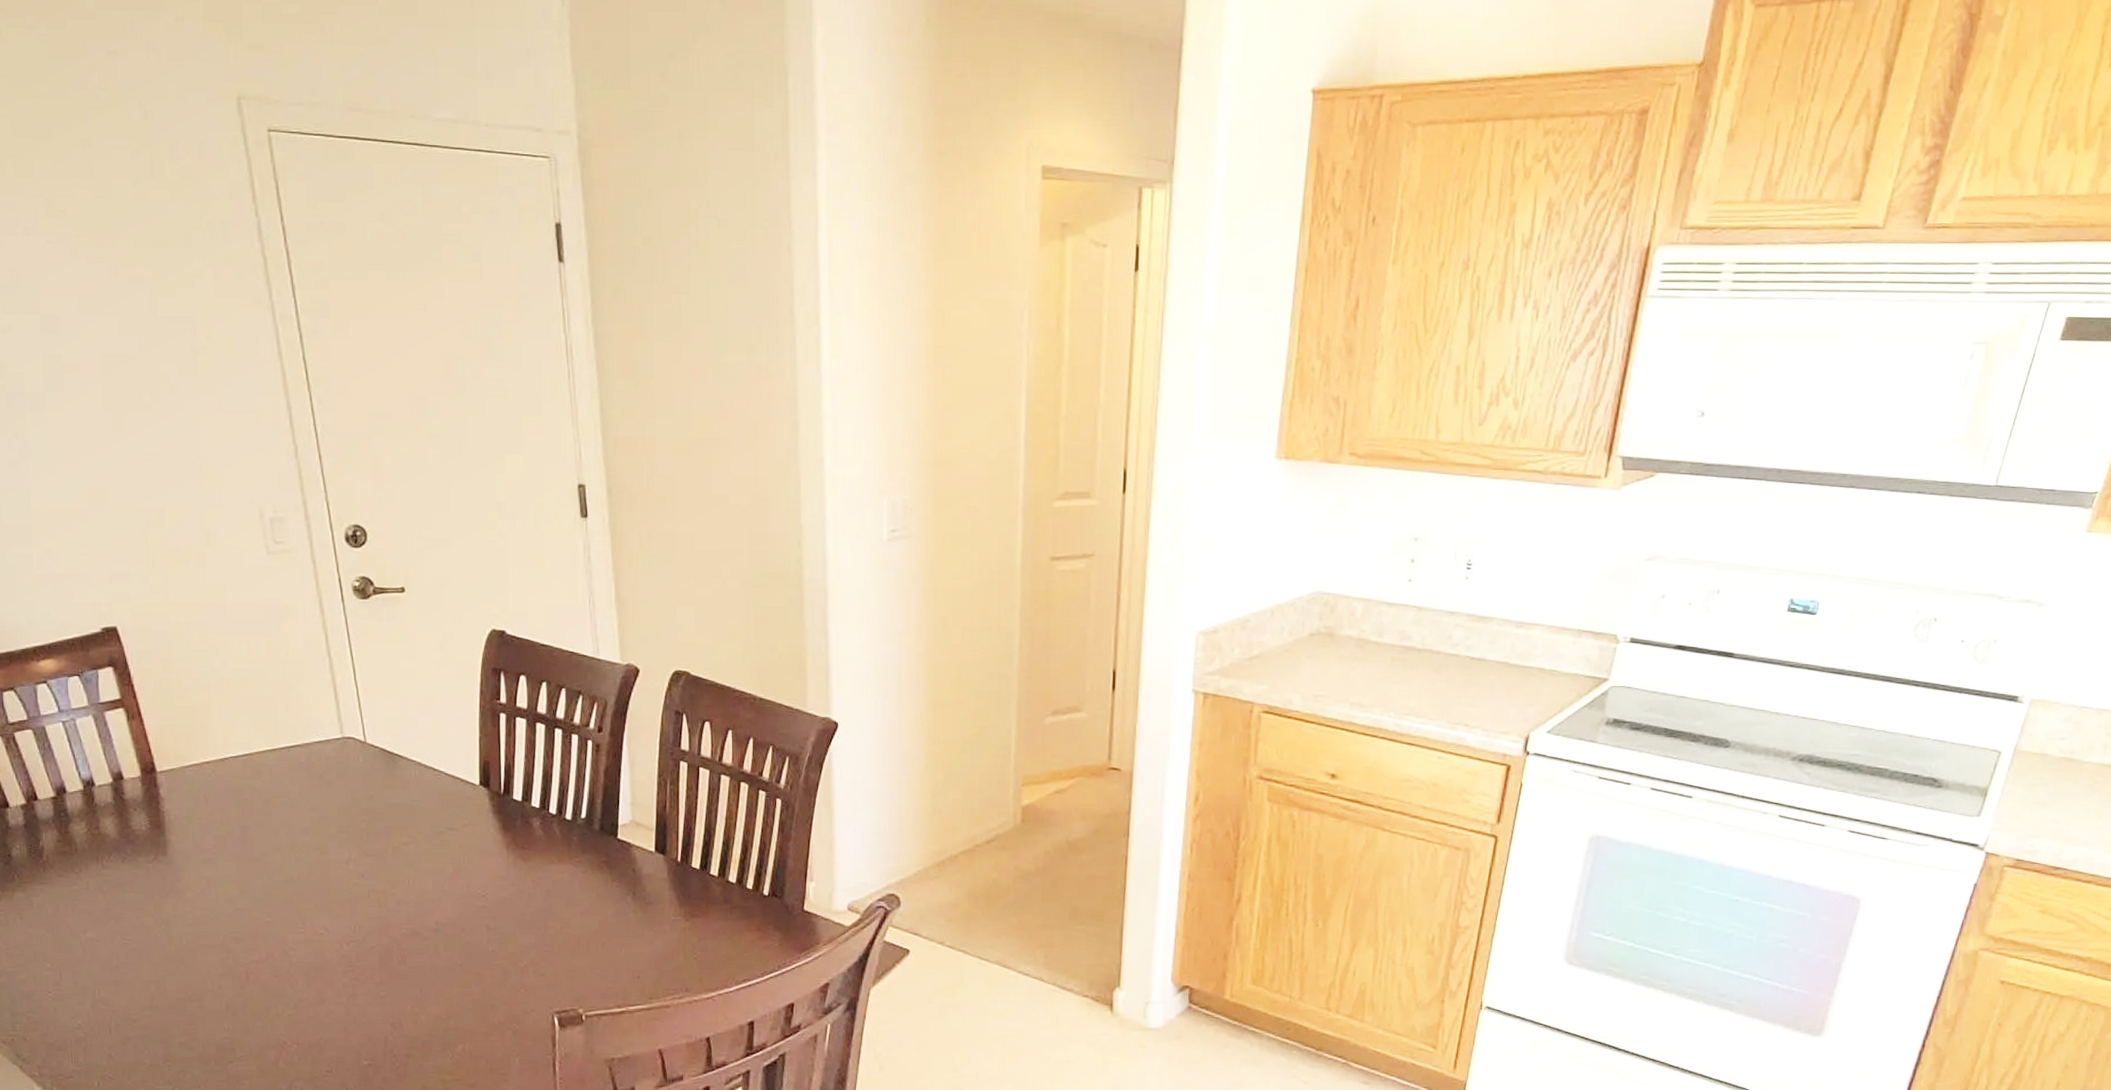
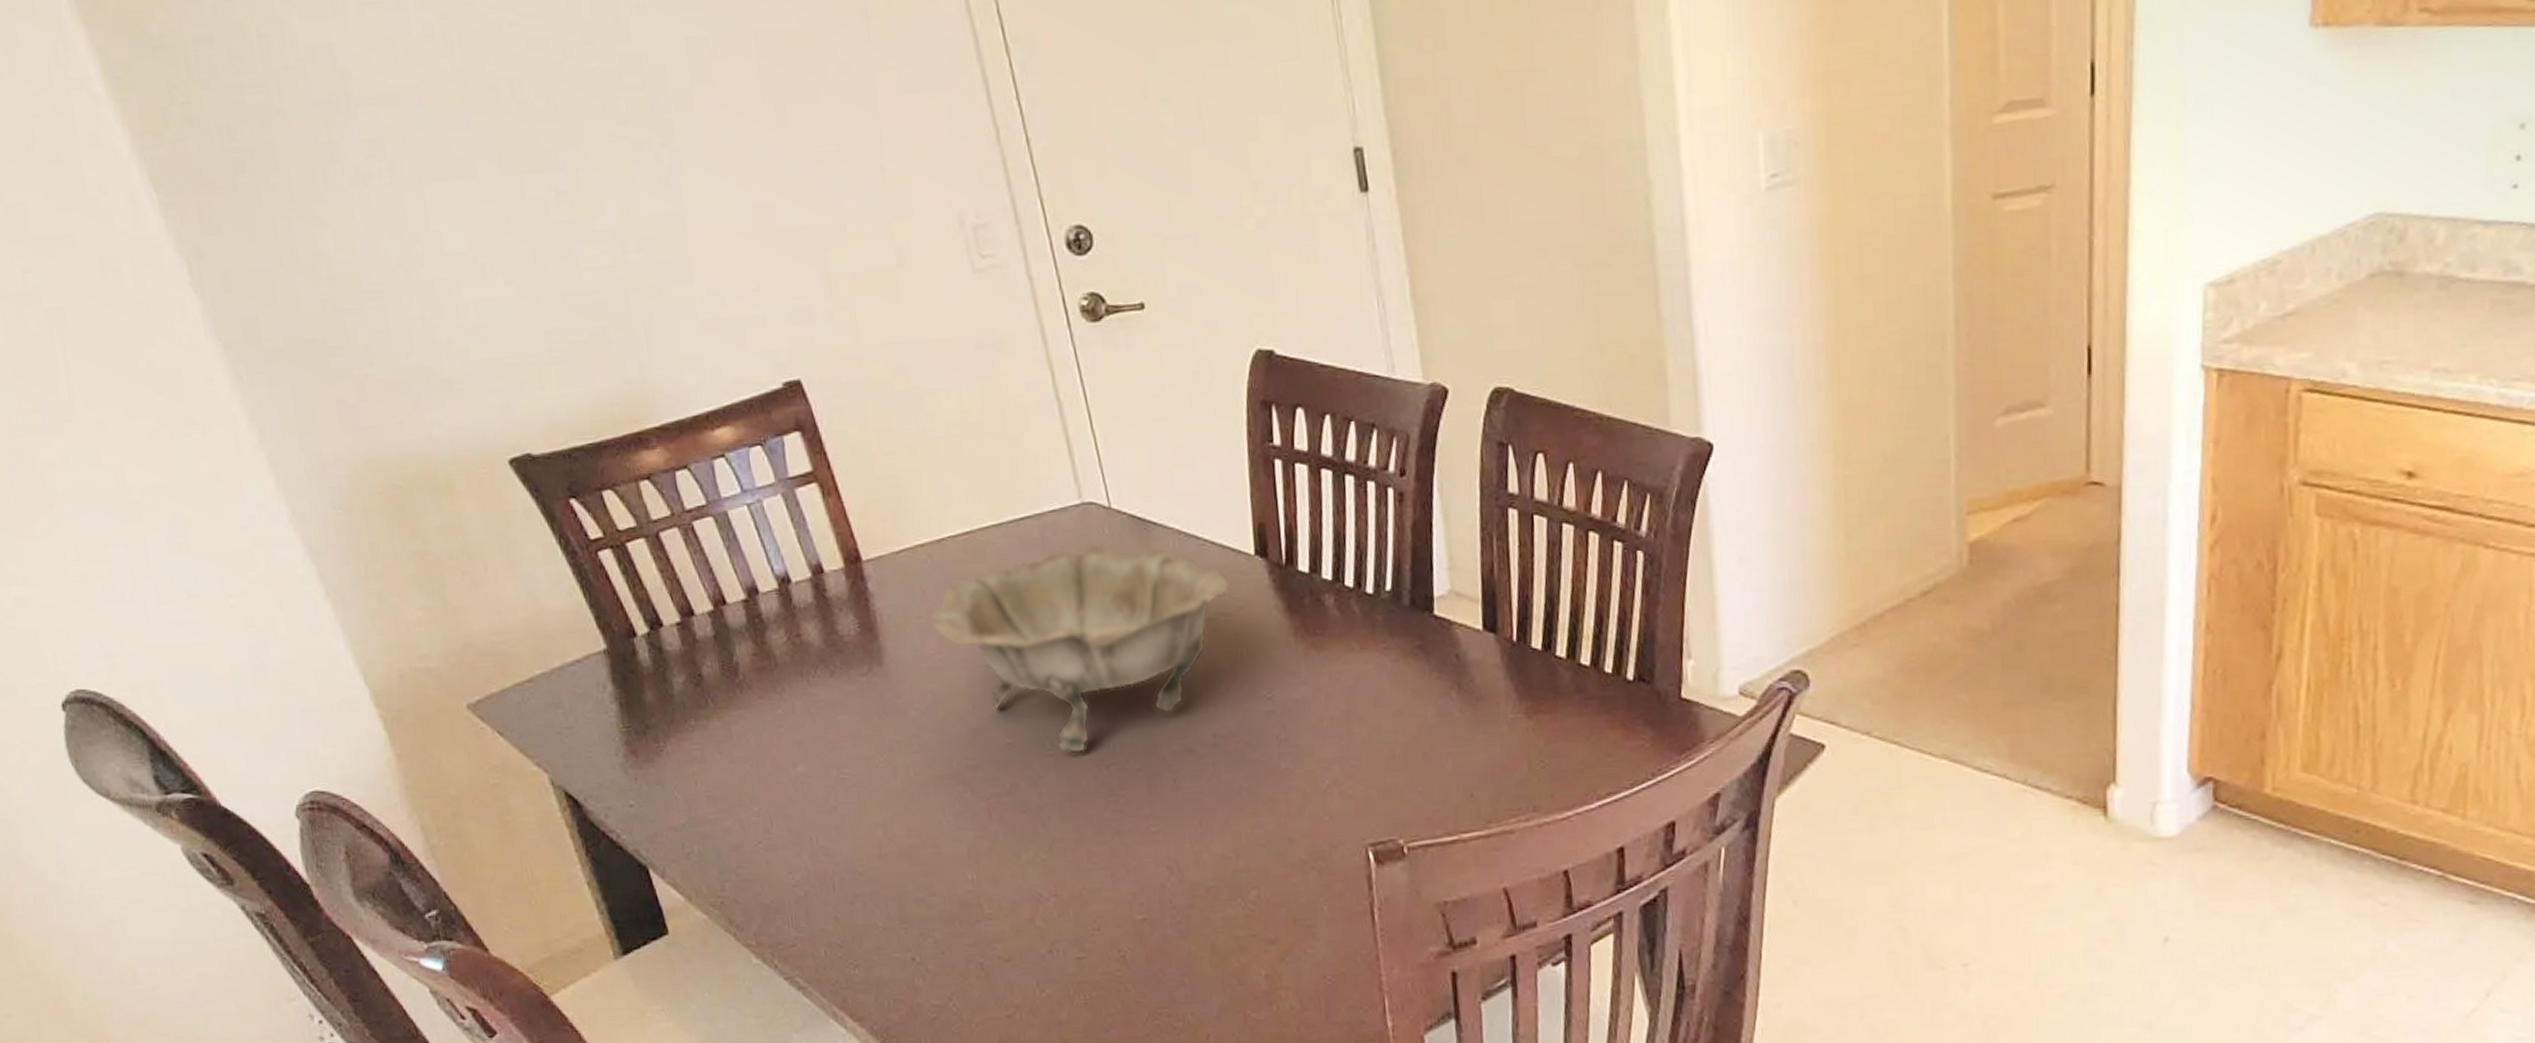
decorative bowl: none [210,770,458,933] -> present [929,544,1230,754]

